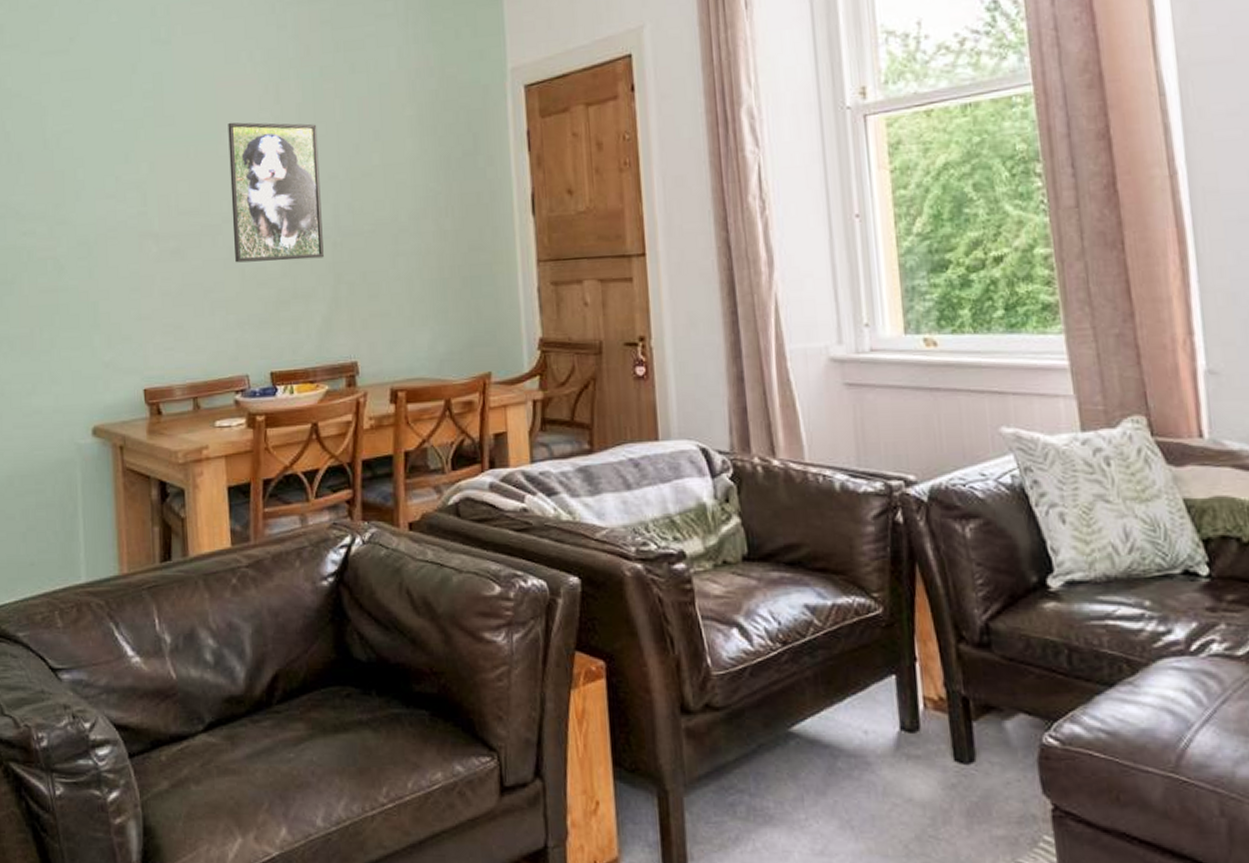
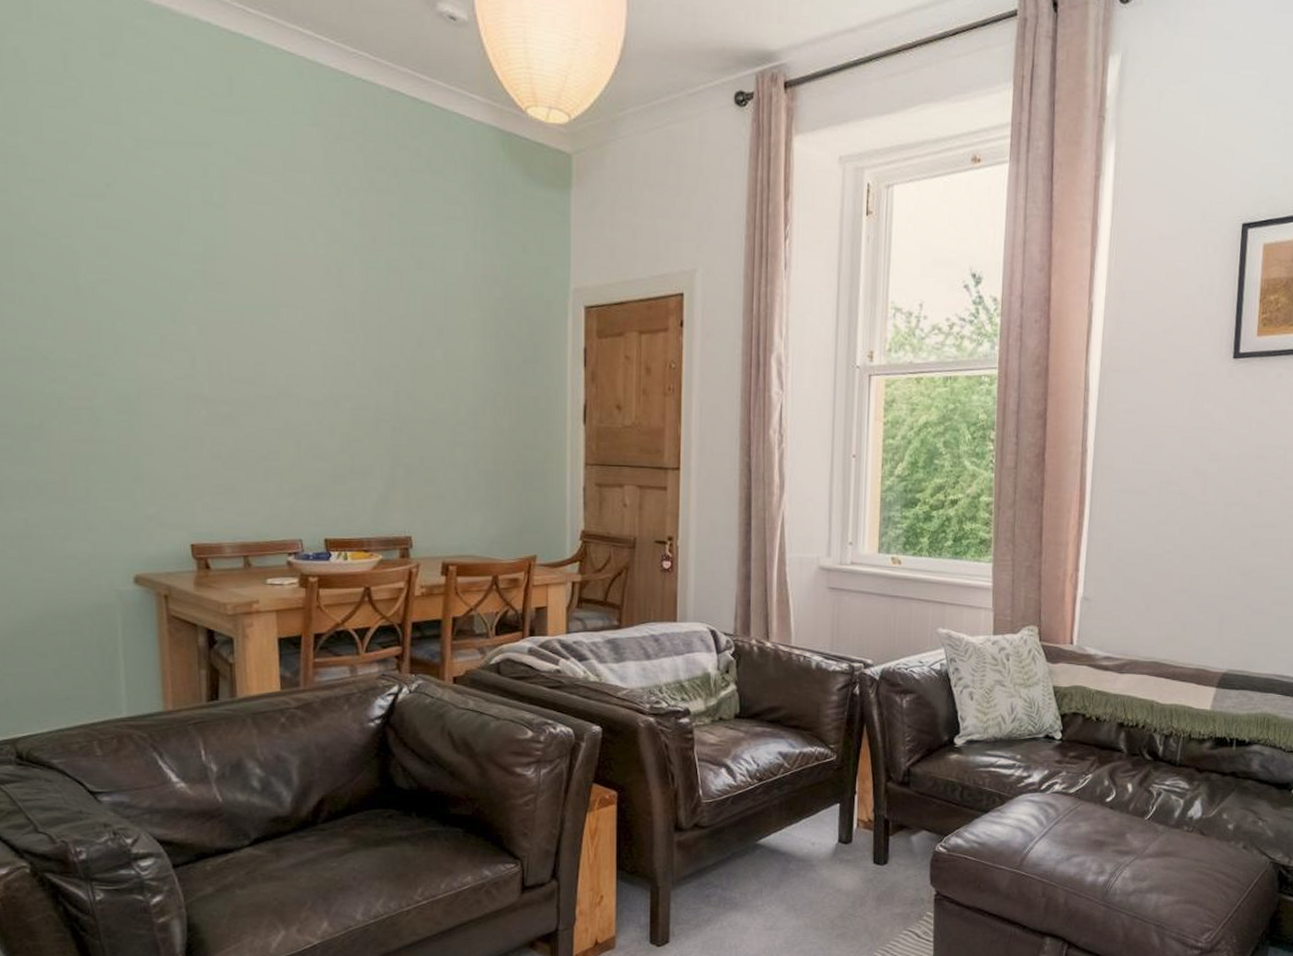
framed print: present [228,122,324,263] -> none [286,298,382,440]

